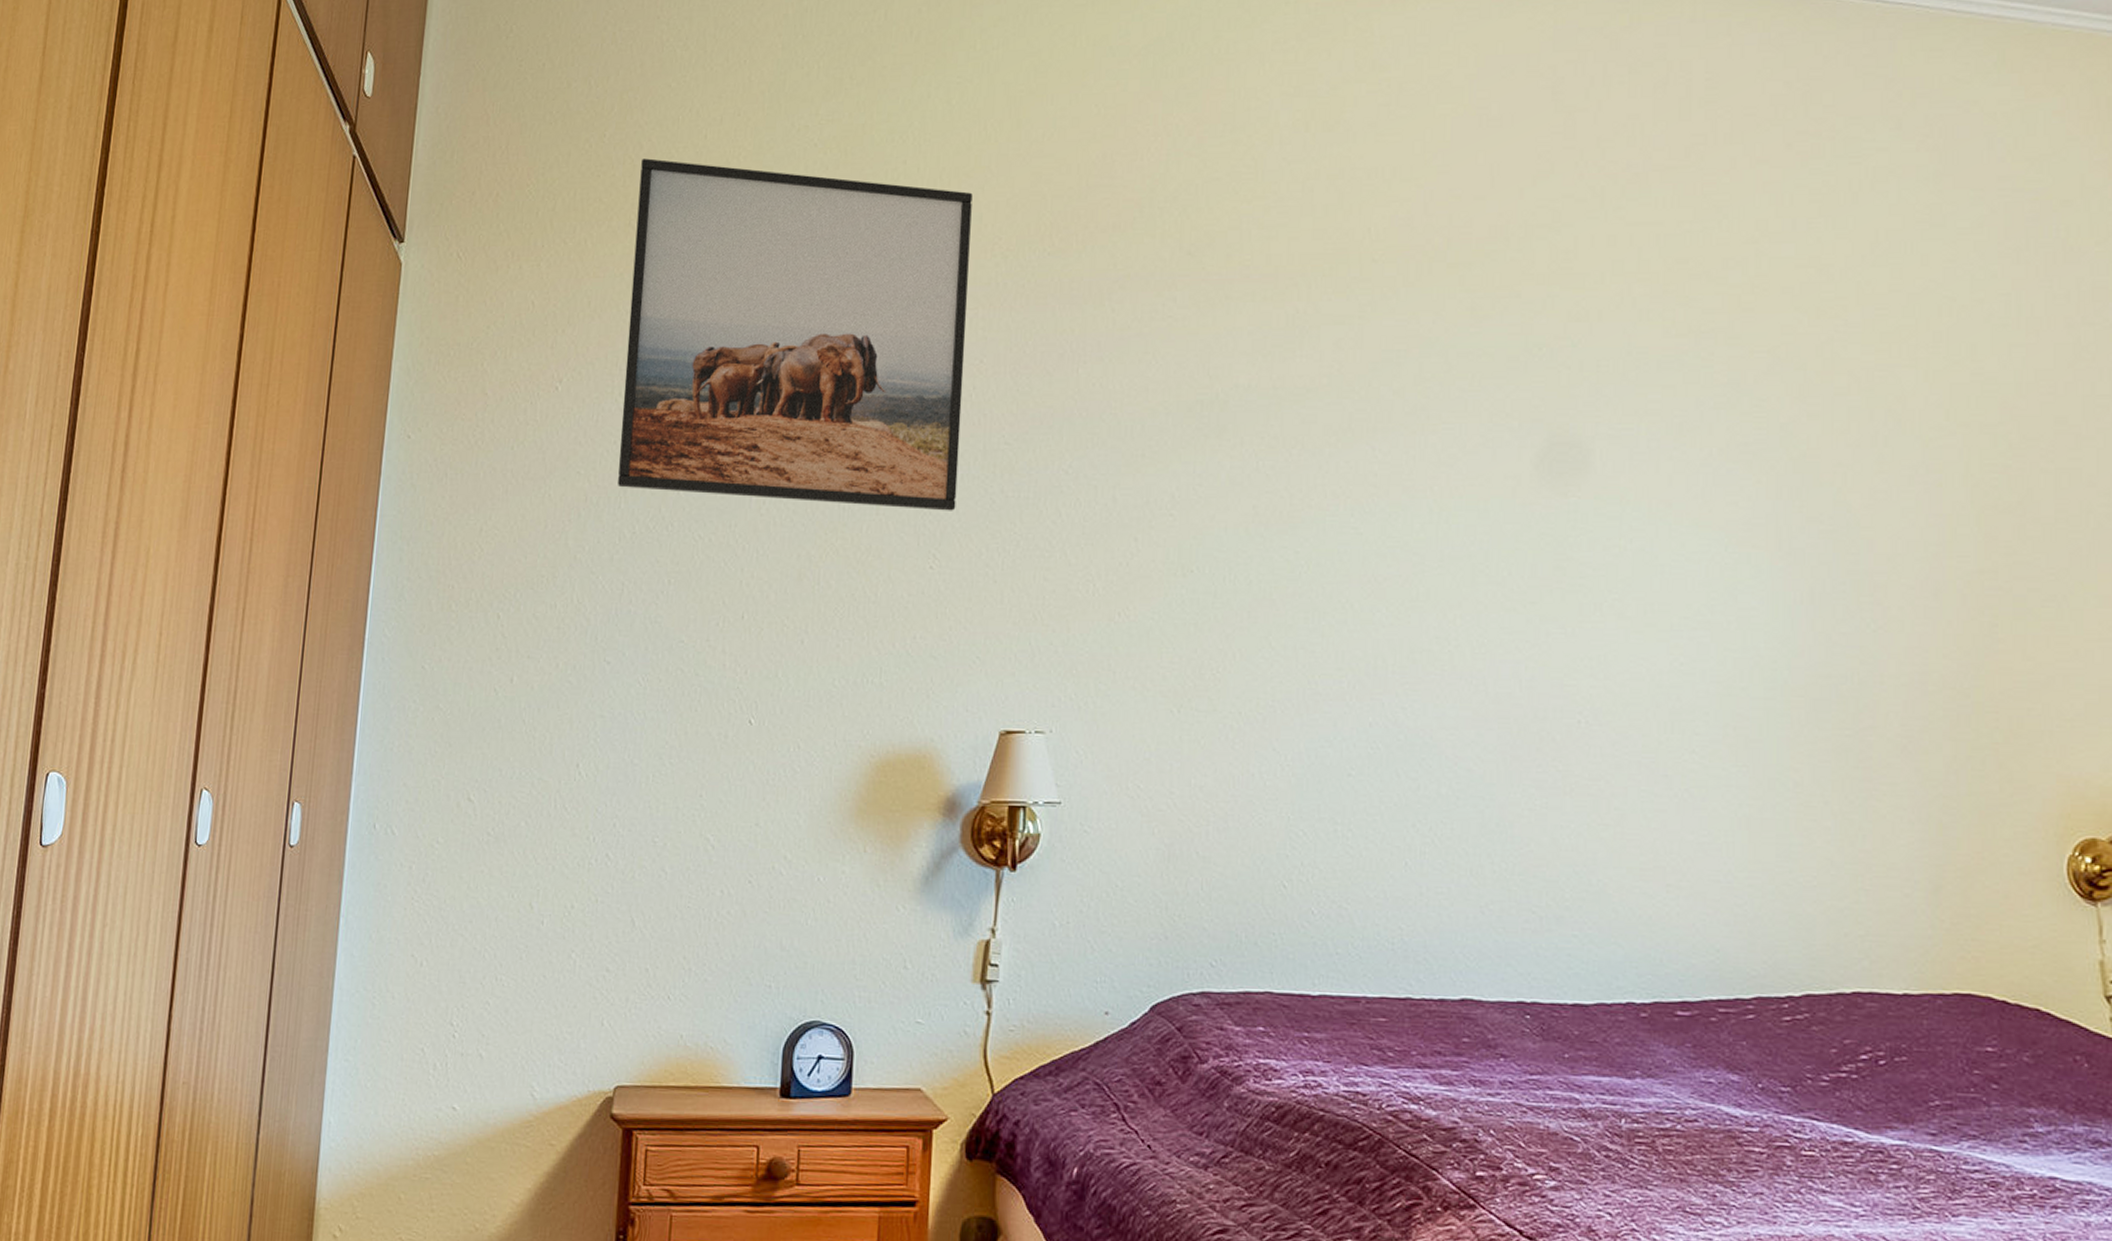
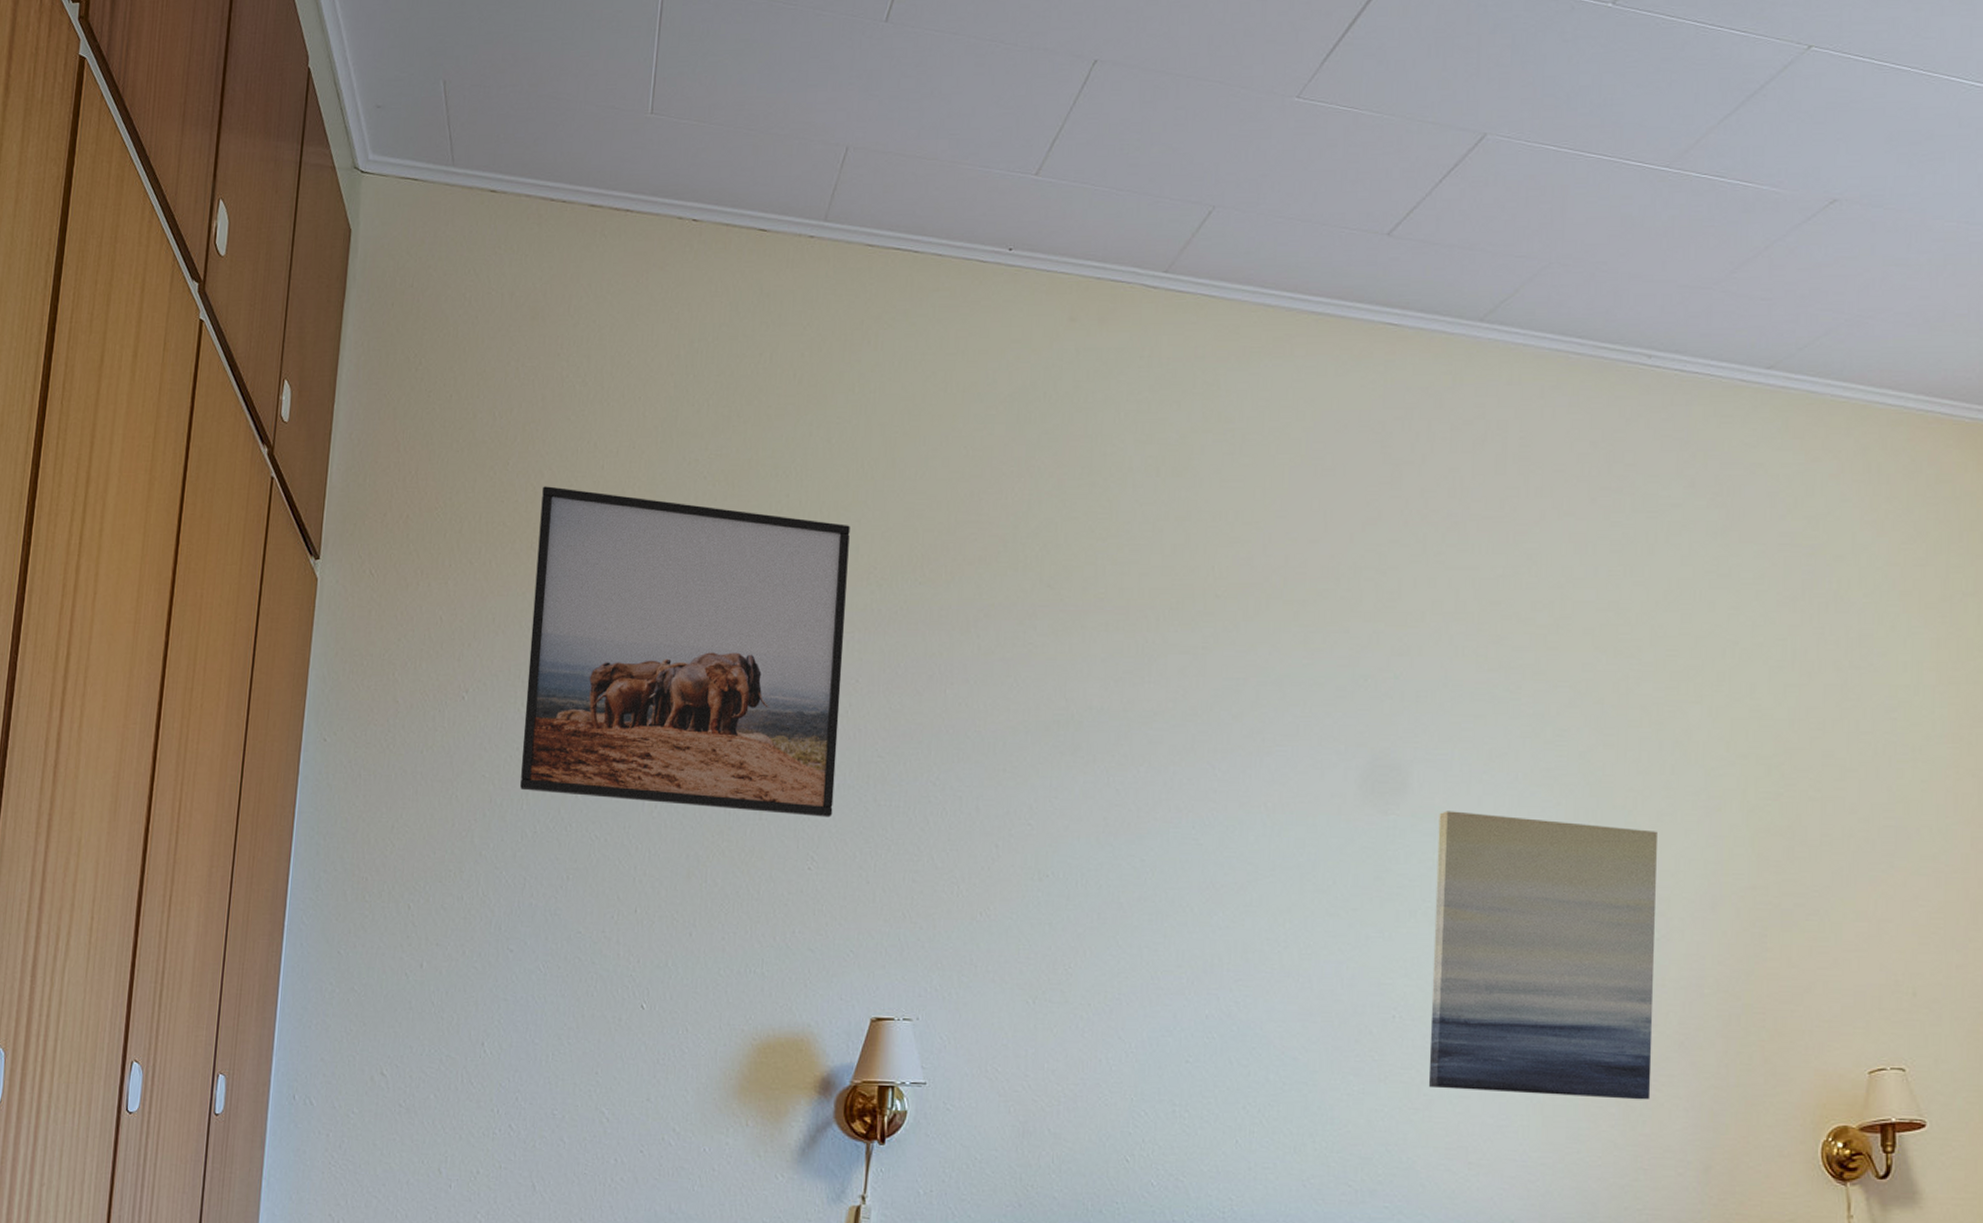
wall art: none [1619,492,1871,812] -> present [1428,811,1657,1100]

